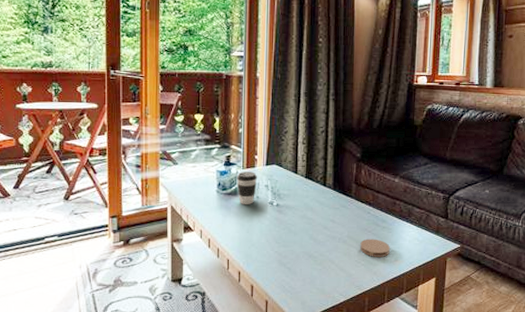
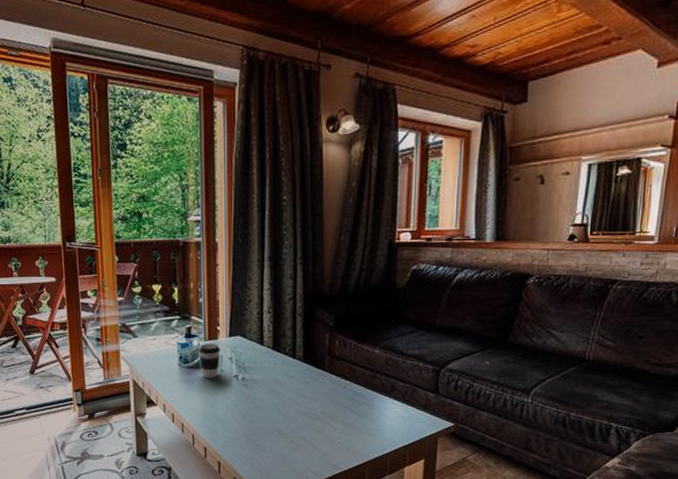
coaster: present [360,239,390,257] -> none [336,415,370,435]

